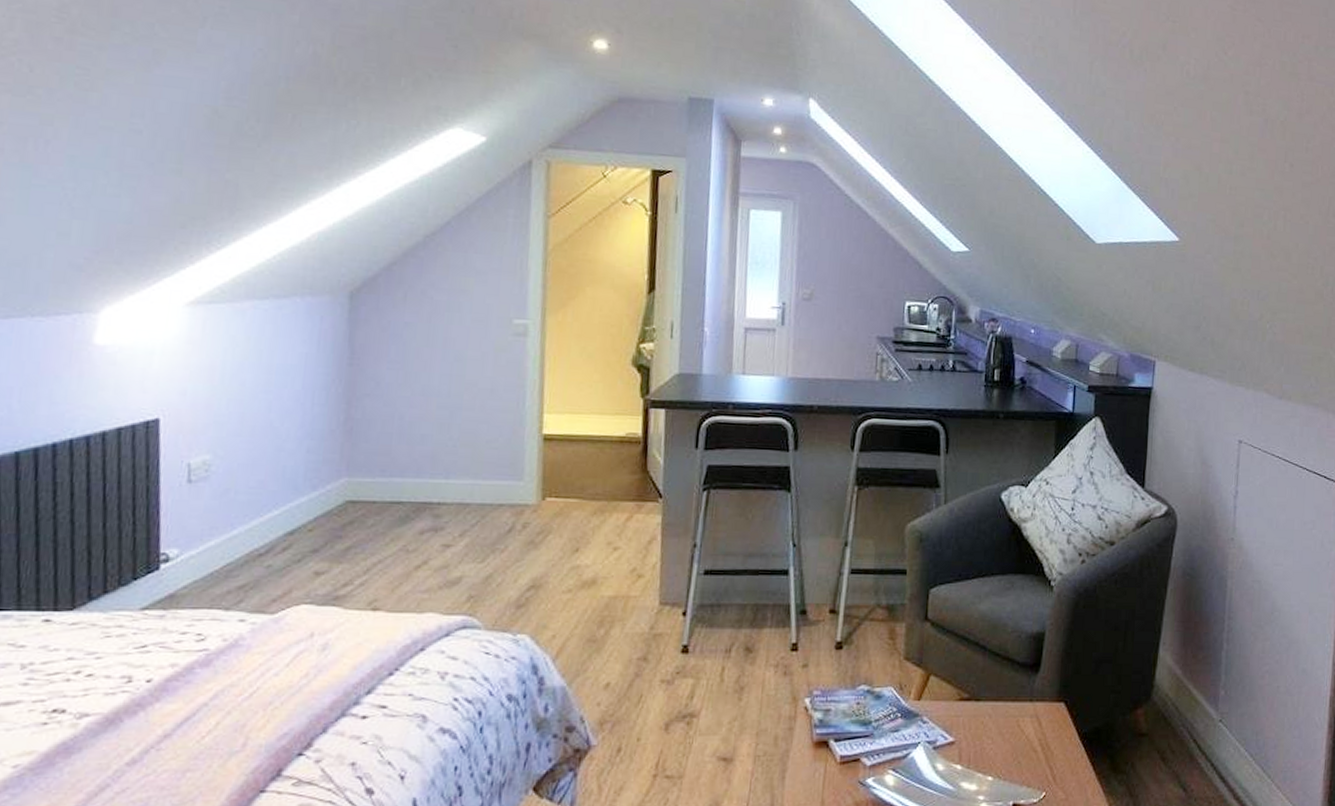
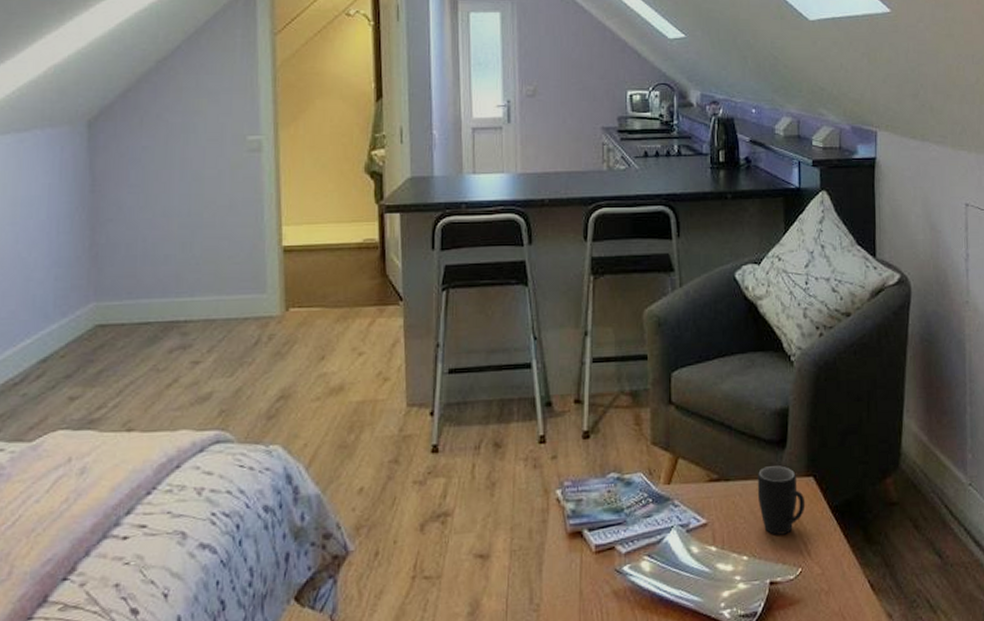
mug: none [1007,689,1055,758] -> present [757,466,806,535]

